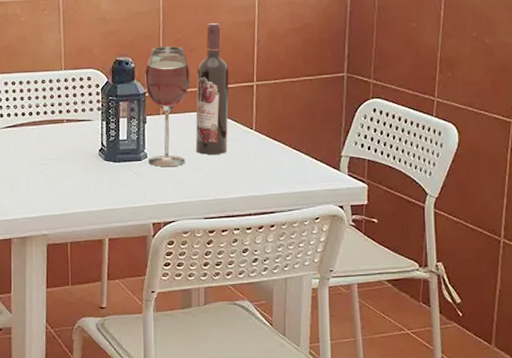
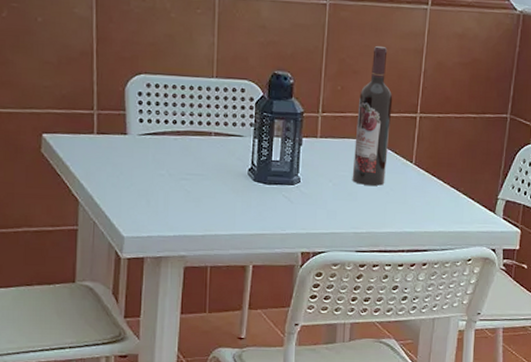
wineglass: present [145,46,190,167] -> none [301,64,352,195]

